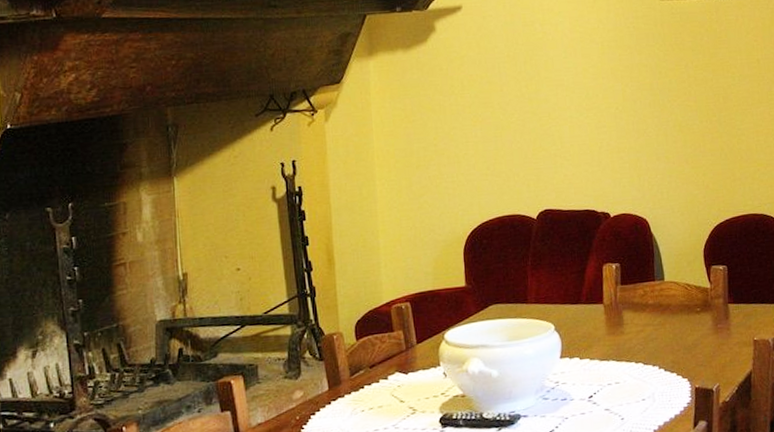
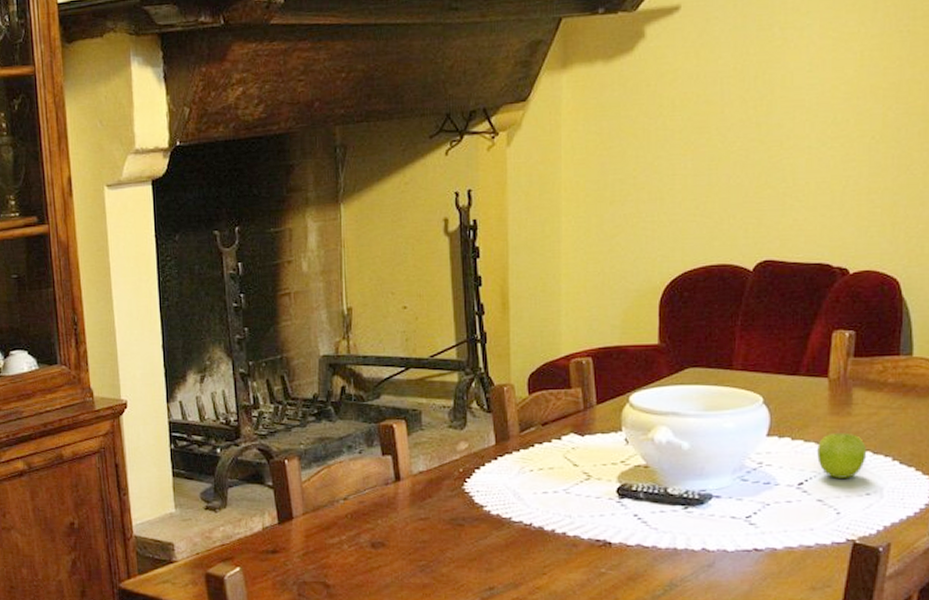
fruit: none [600,349,639,389] -> present [817,432,867,478]

